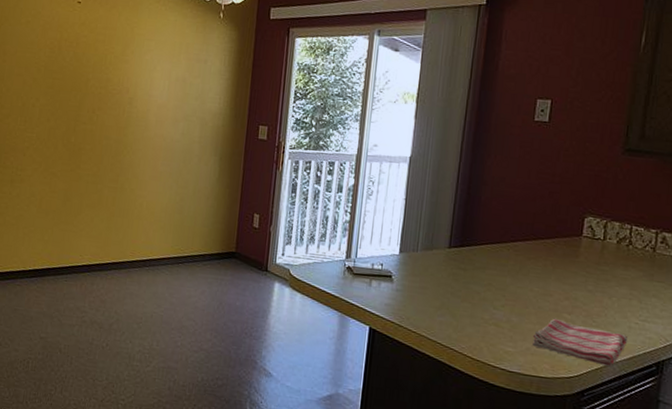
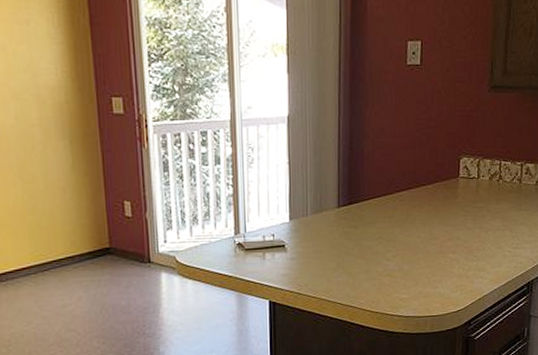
dish towel: present [533,318,627,366] -> none [424,259,503,295]

